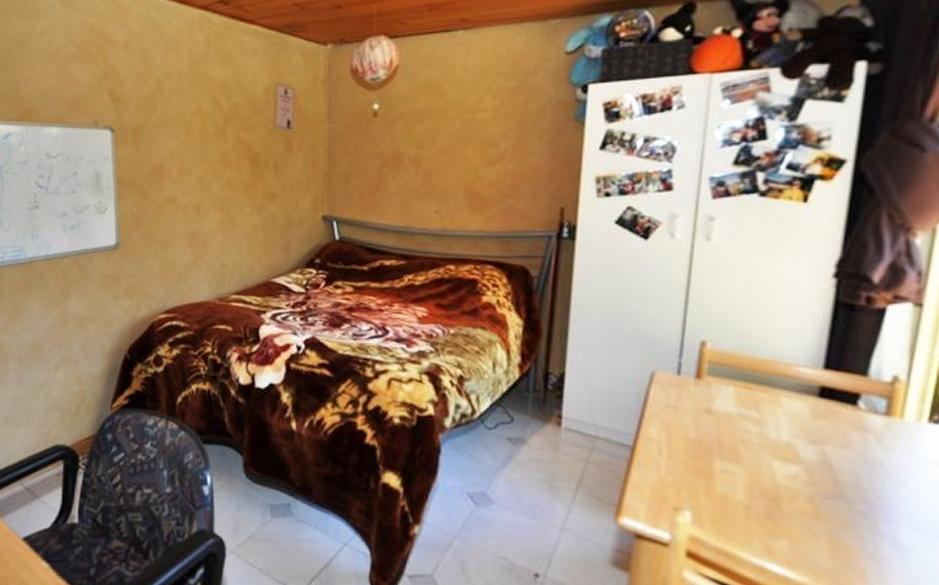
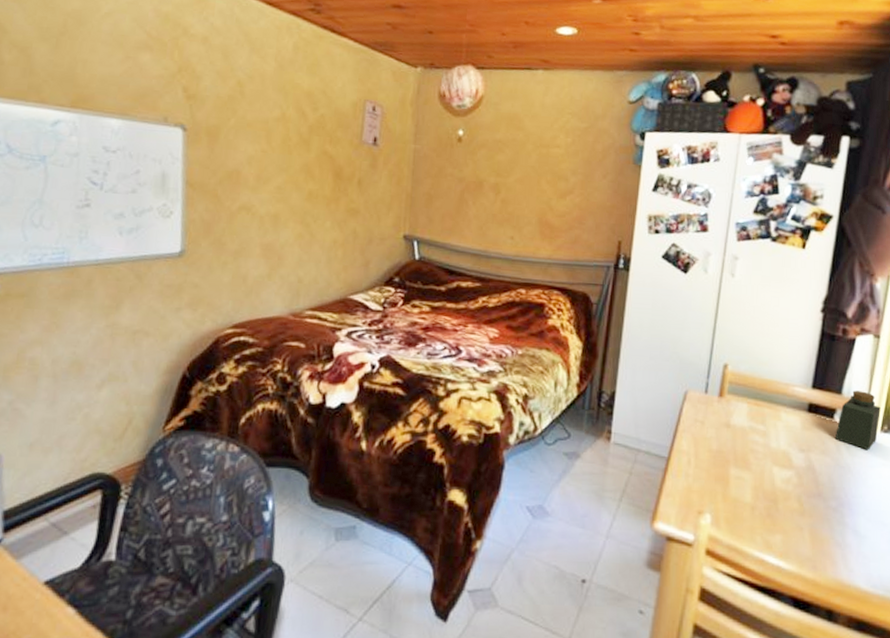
bottle: none [859,371,928,445] -> present [834,390,881,451]

